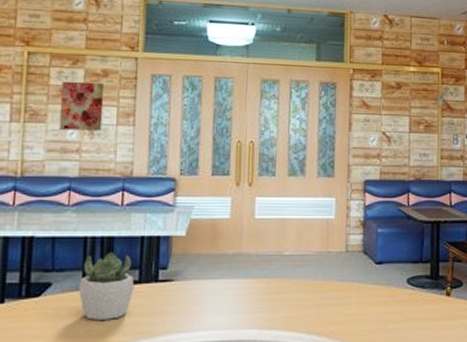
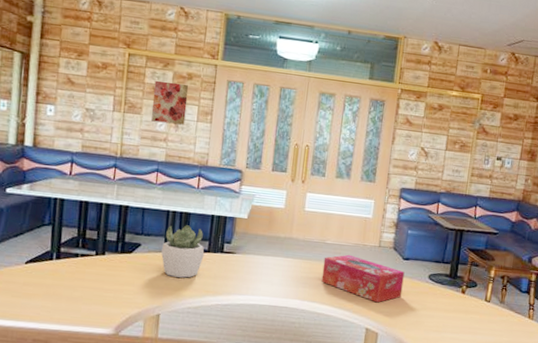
tissue box: none [281,265,379,320] -> present [321,254,405,303]

